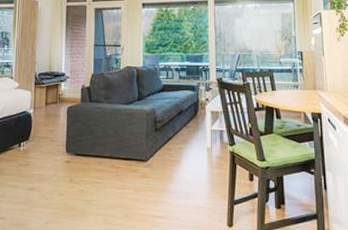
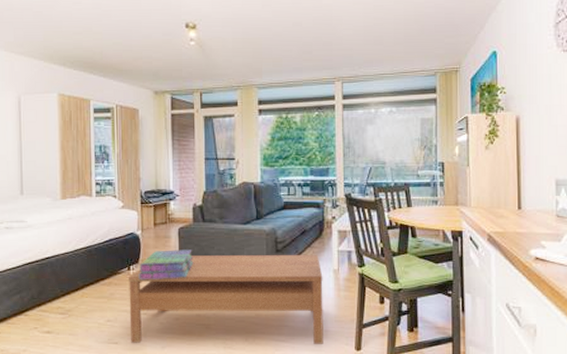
coffee table: none [17,133,198,220] -> present [129,254,323,344]
stack of books: none [28,127,80,157] -> present [138,250,194,281]

